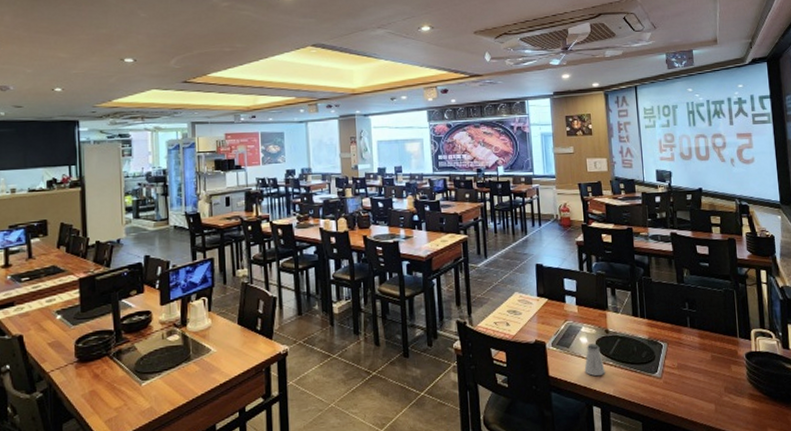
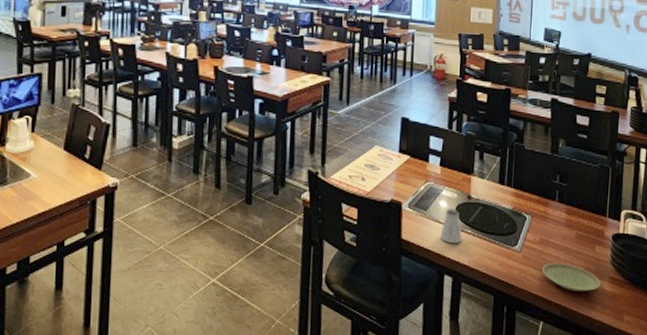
plate: none [683,385,741,411] -> present [541,263,600,291]

